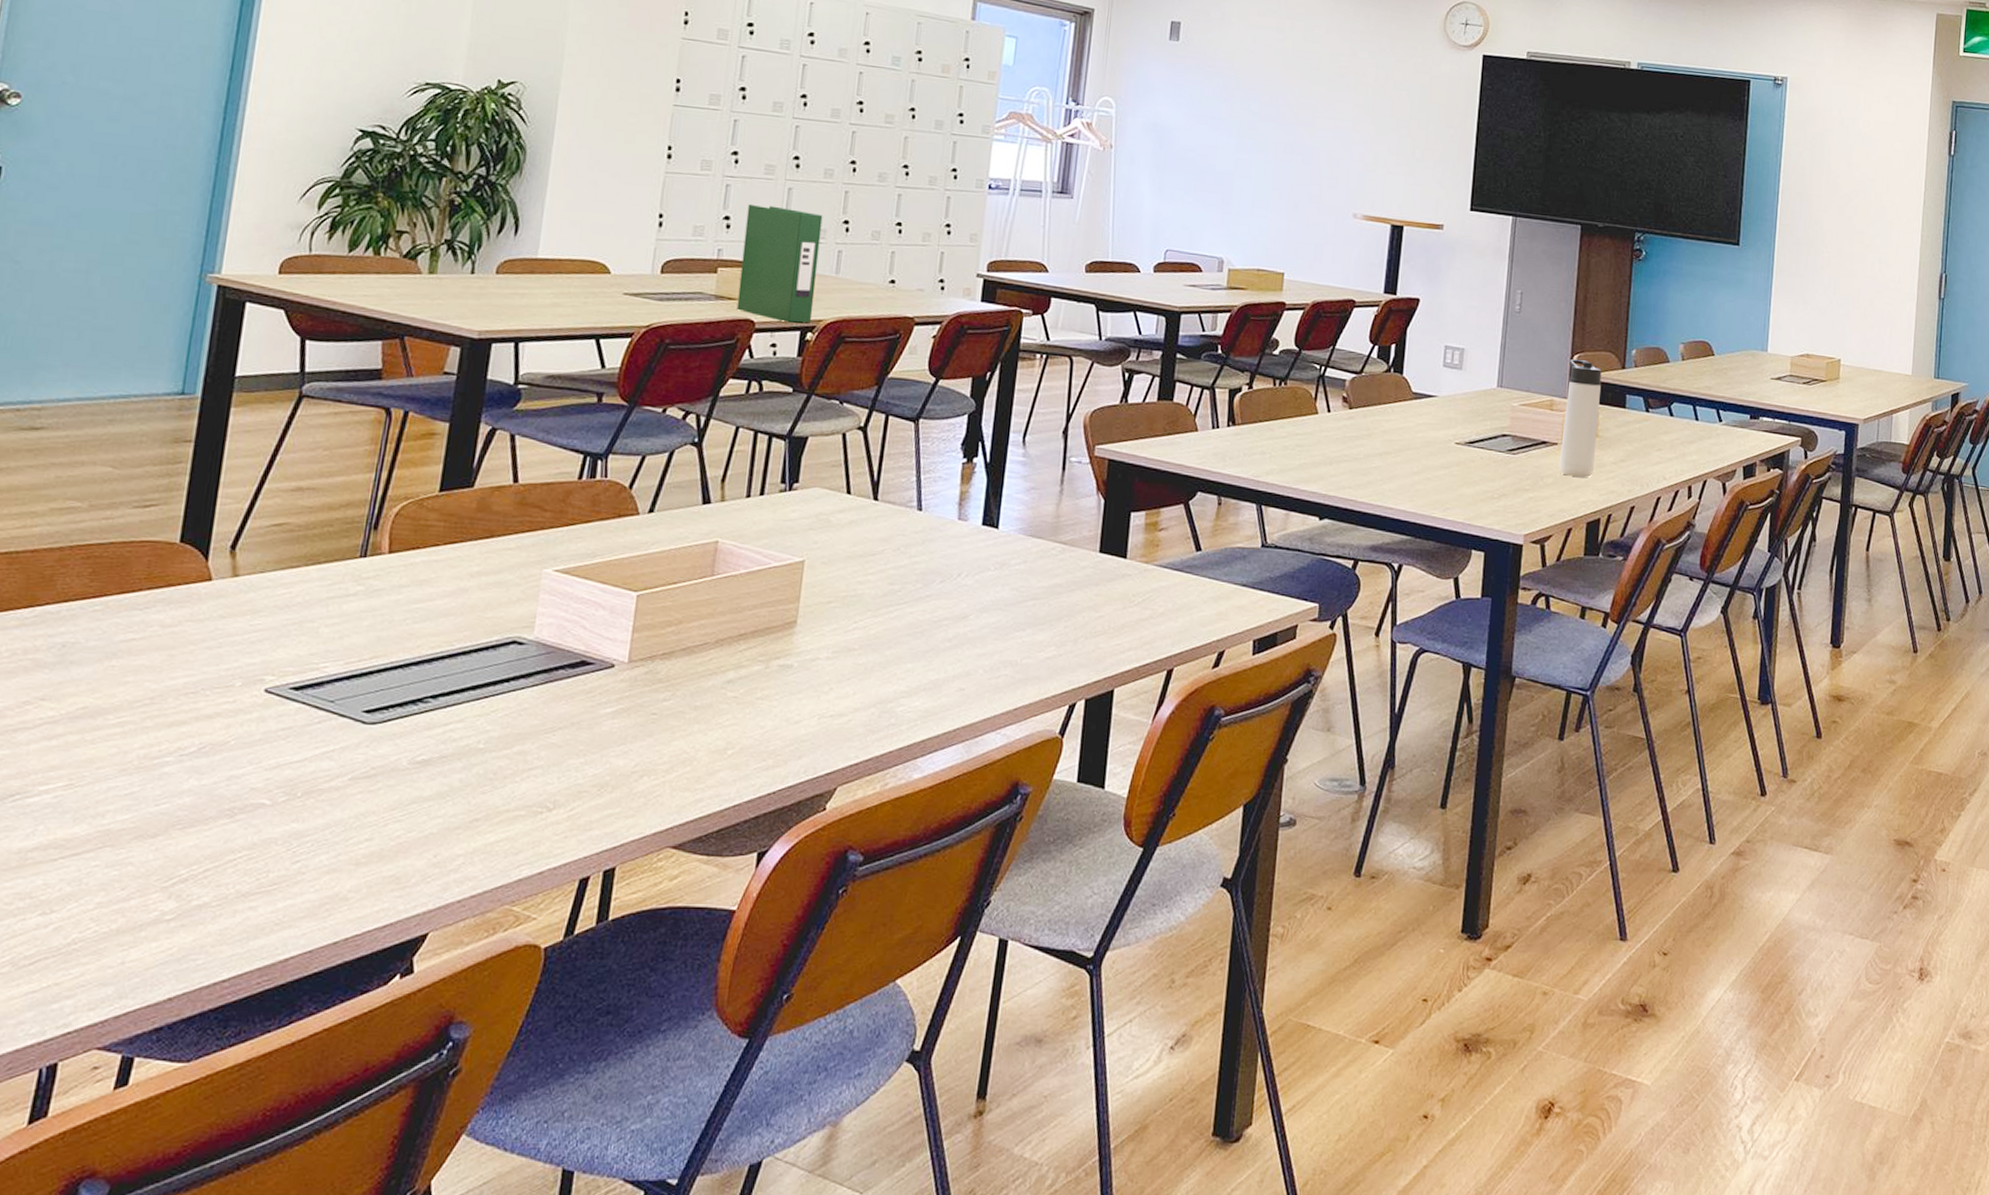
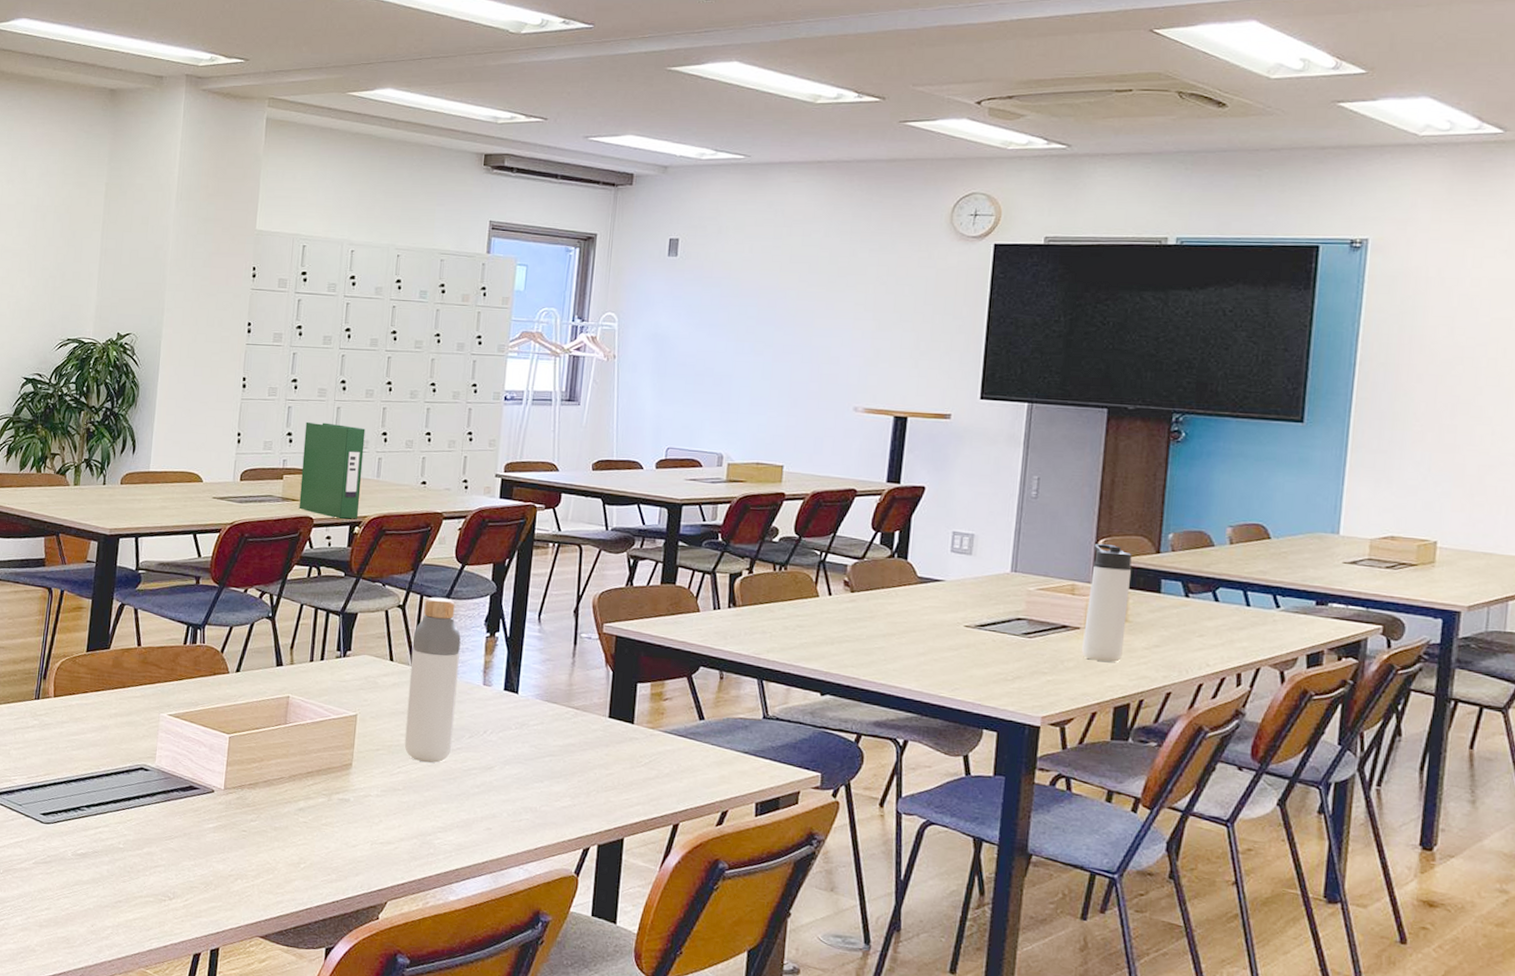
bottle: none [862,416,933,615] -> present [404,597,461,763]

